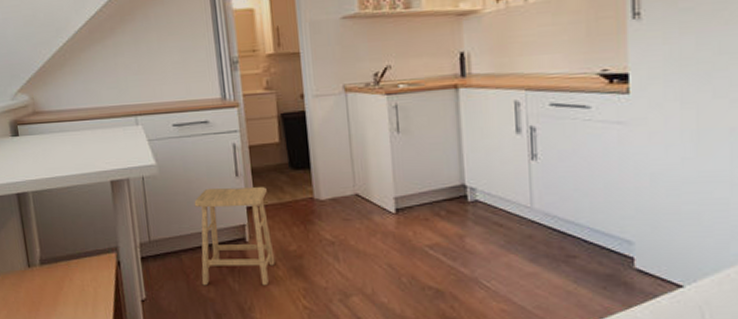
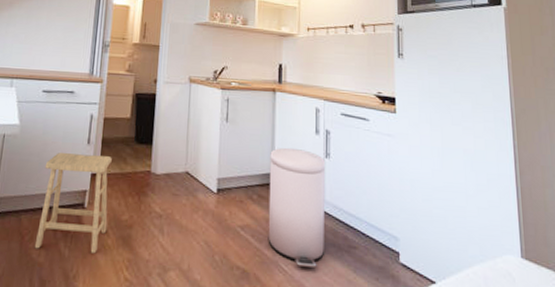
pedal bin: none [457,152,535,281] -> present [268,147,326,267]

